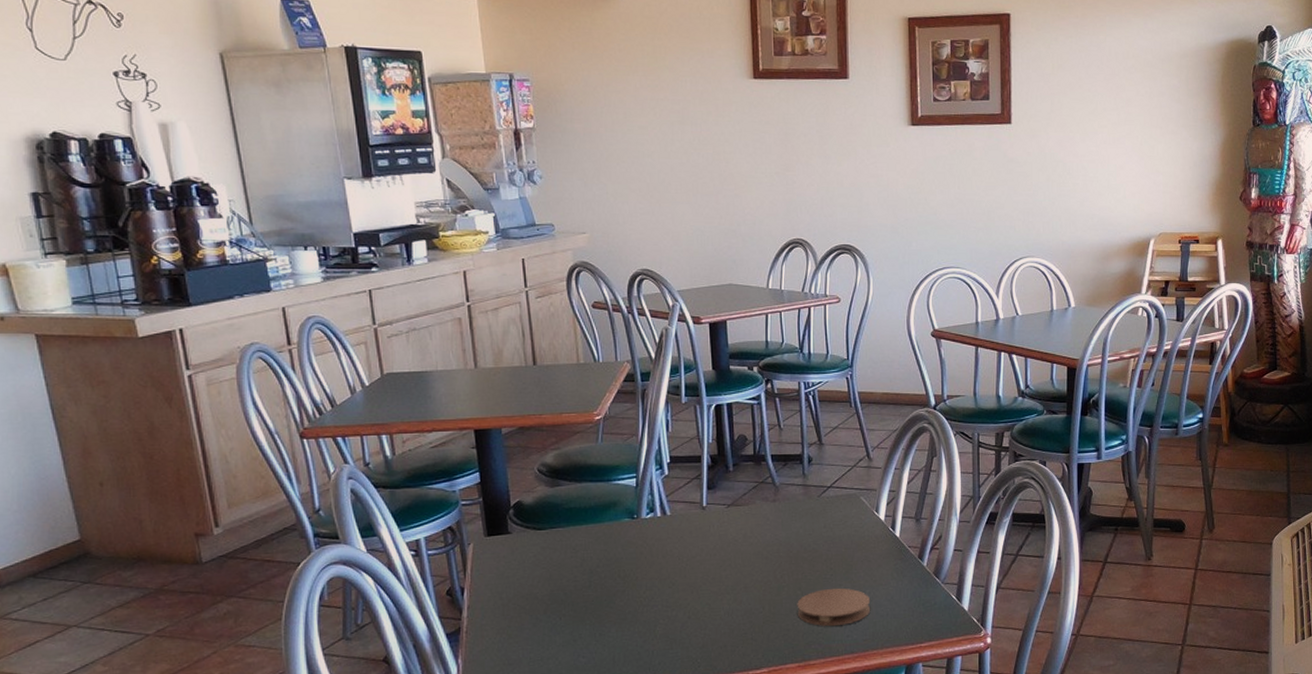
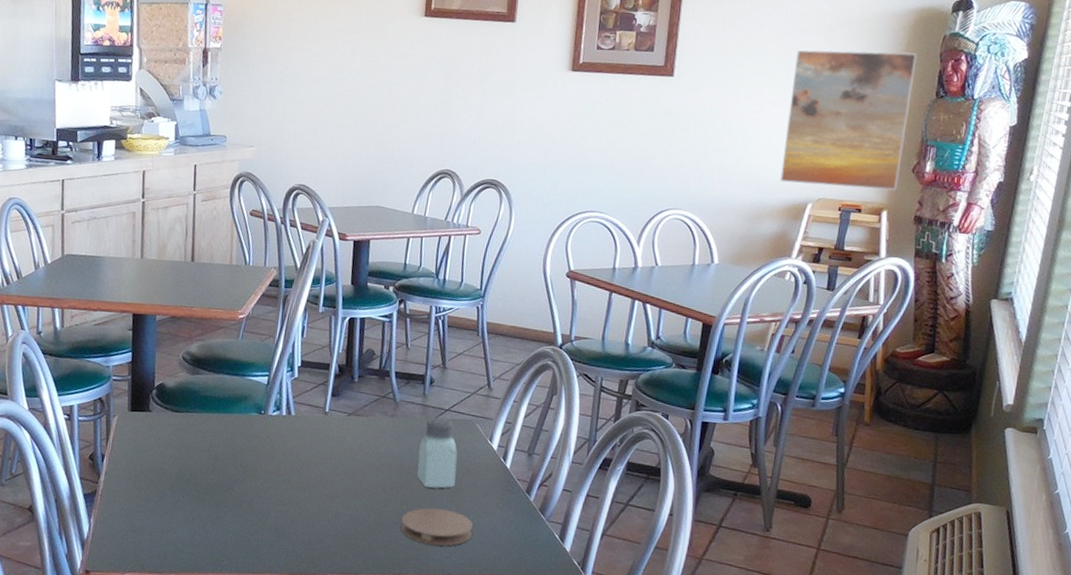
saltshaker: none [806,496,847,570] -> present [417,417,458,489]
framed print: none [1122,83,1233,221] -> present [780,50,917,190]

